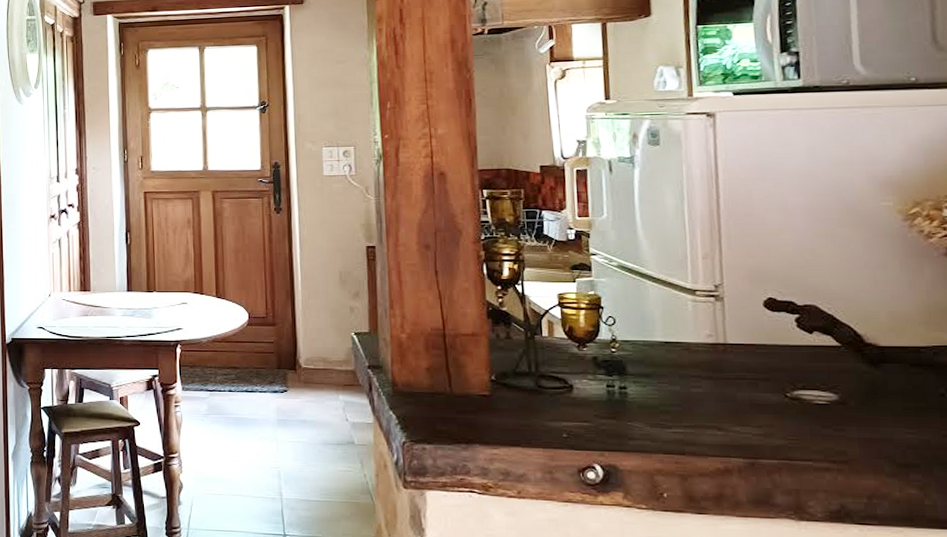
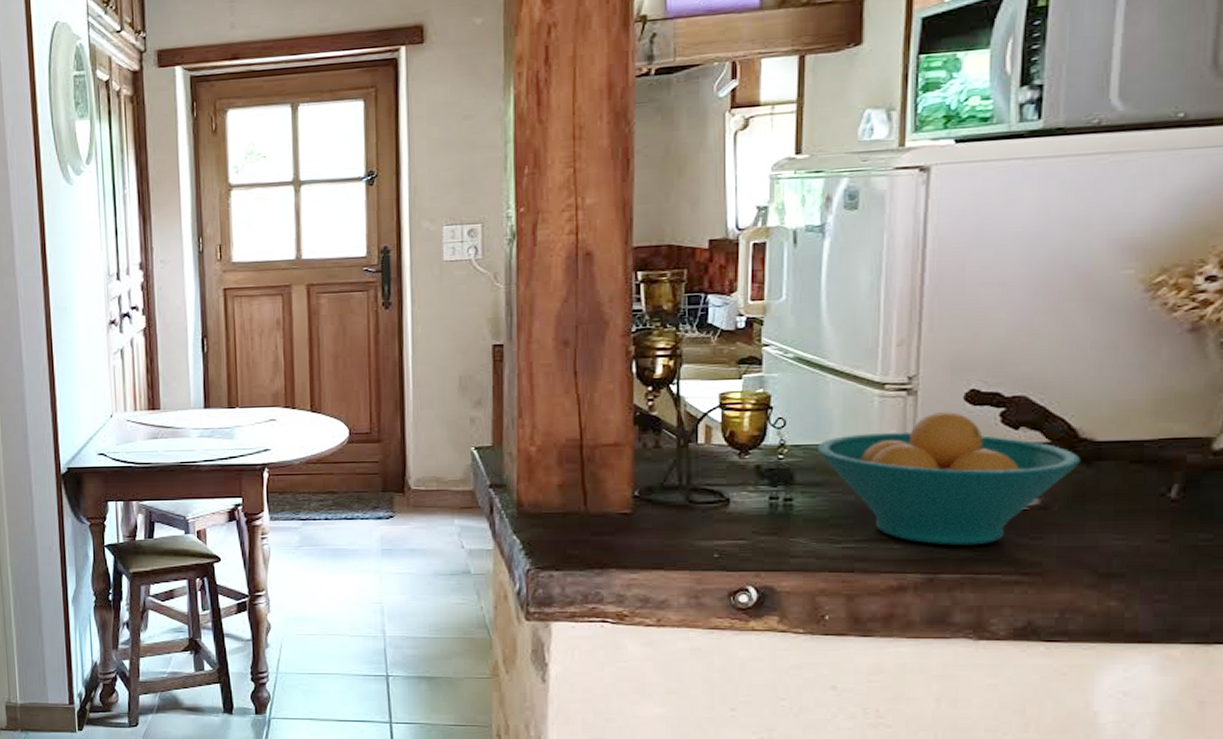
fruit bowl: none [643,315,869,434] -> present [816,411,1082,546]

